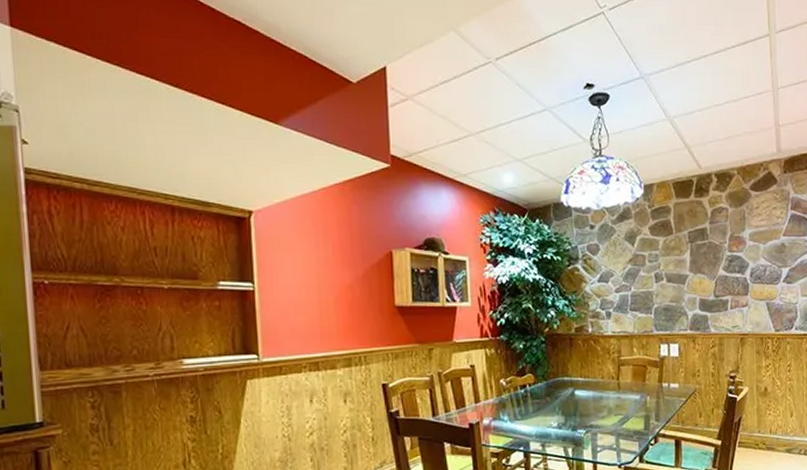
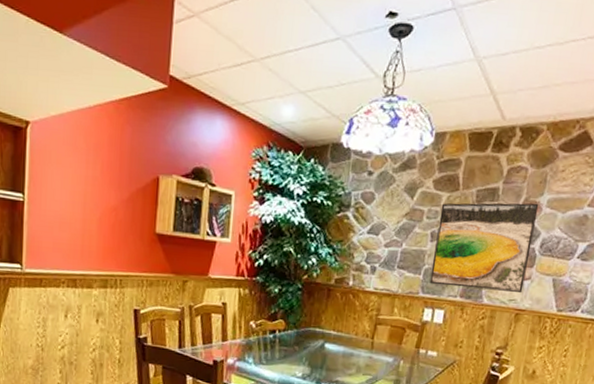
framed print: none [660,238,743,321] -> present [429,203,539,292]

